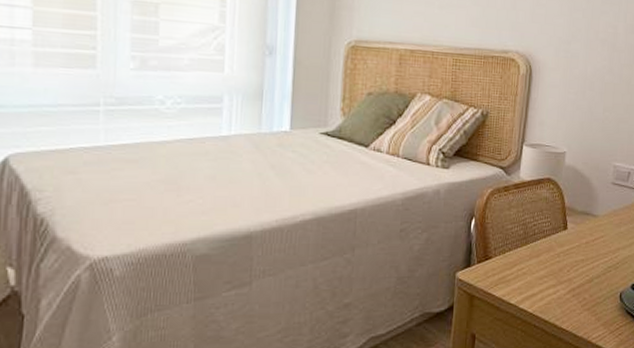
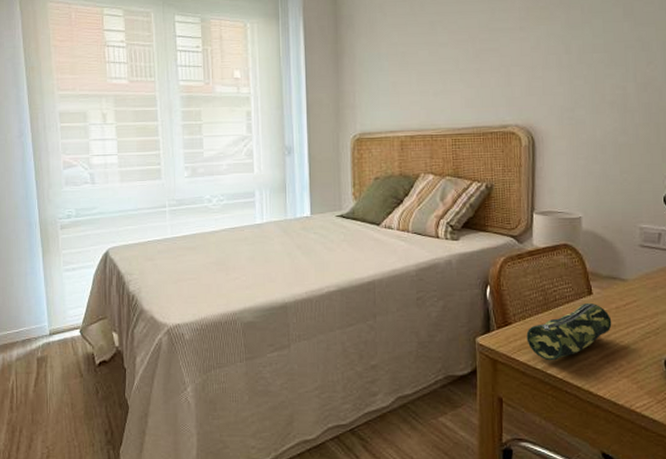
pencil case: none [504,237,581,295] -> present [526,302,612,361]

